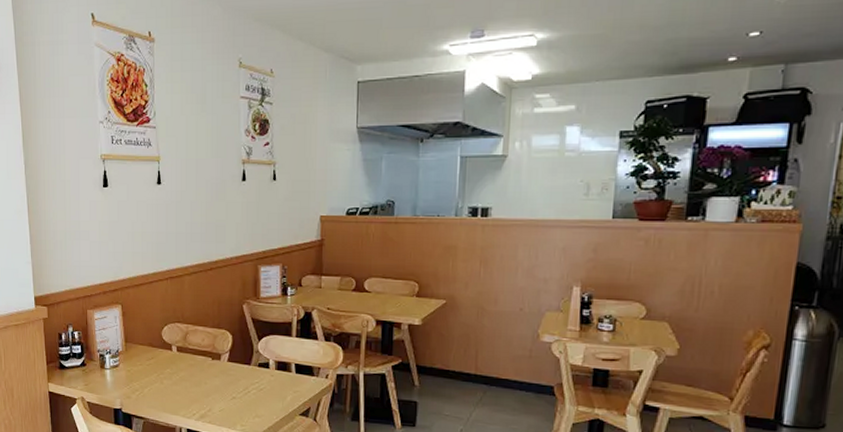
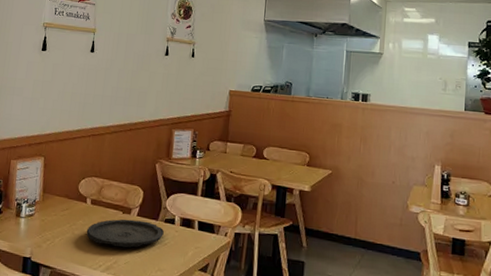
plate: none [175,365,258,395] -> present [86,219,164,248]

